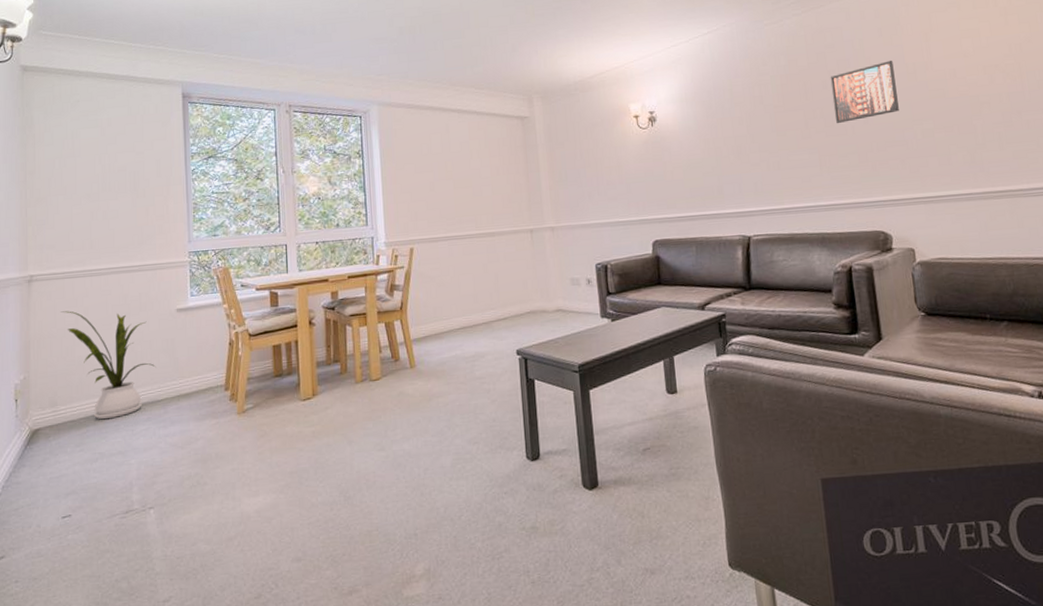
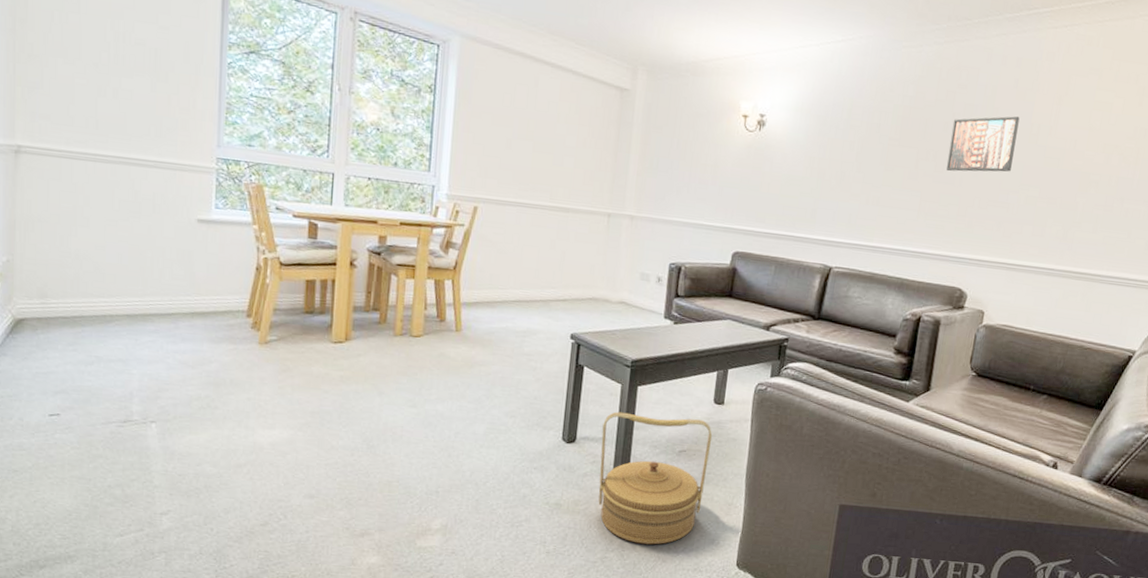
house plant: present [61,311,156,420] -> none [55,194,169,323]
basket: none [563,413,678,558] -> present [598,411,713,545]

